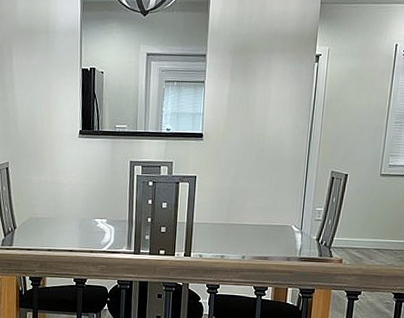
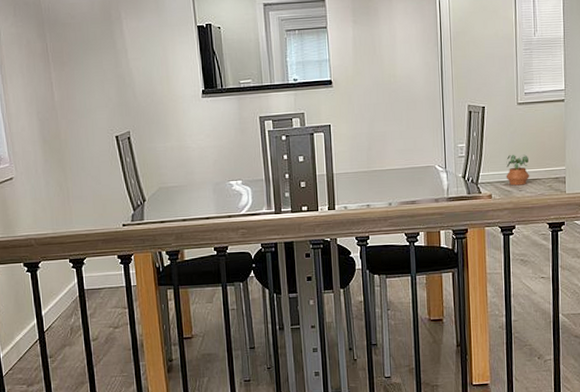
potted plant: none [358,223,384,254] -> present [506,154,530,186]

